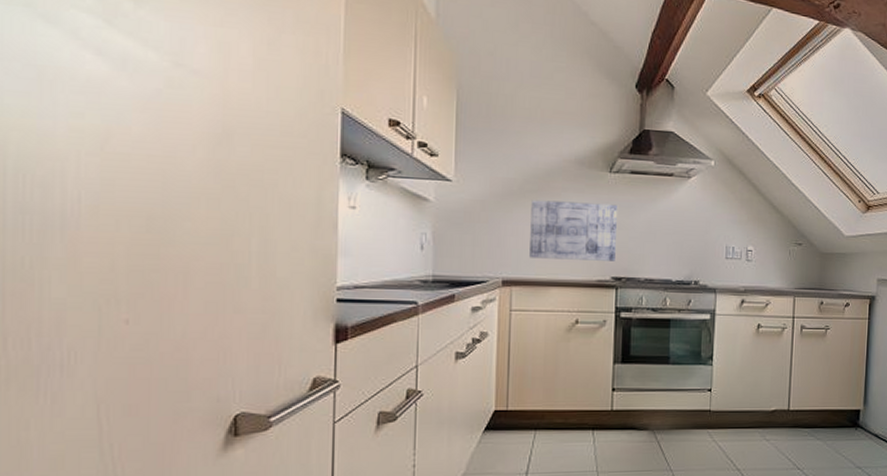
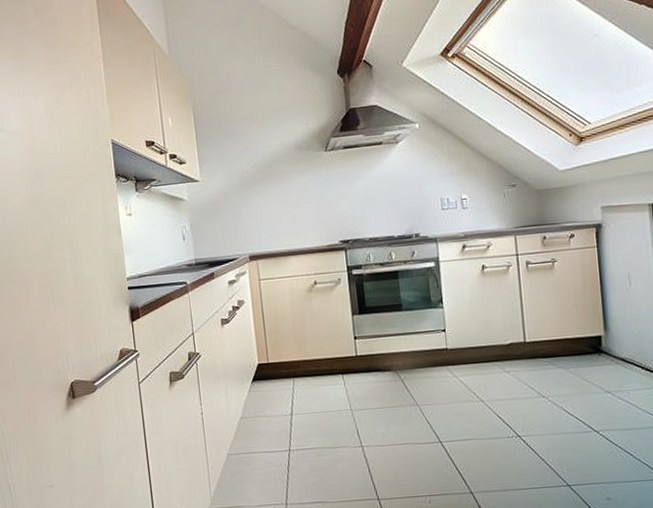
wall art: present [529,200,618,261] -> none [263,178,341,234]

